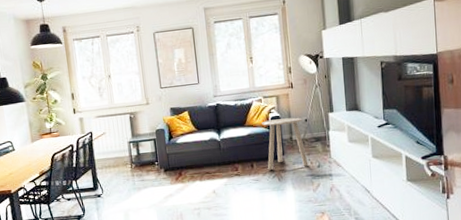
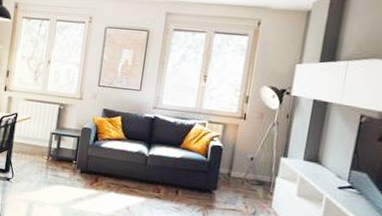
side table: present [261,117,308,170] -> none [193,147,248,209]

